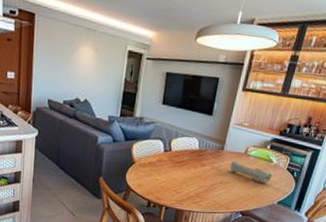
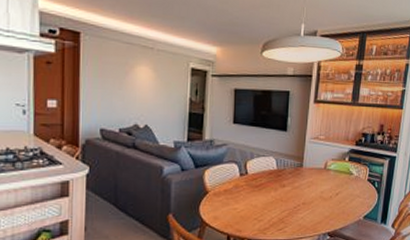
candle: present [229,160,272,184] -> none [311,177,354,199]

